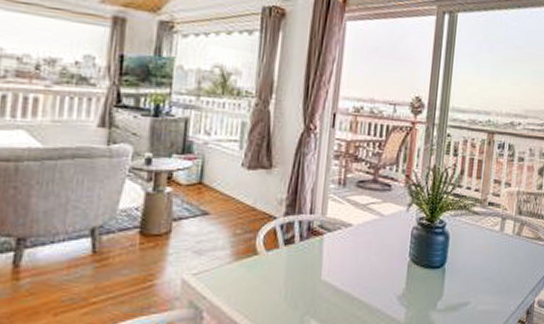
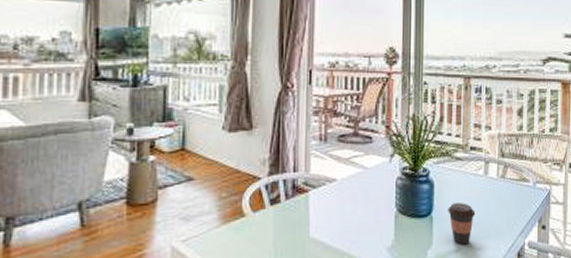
coffee cup: none [461,257,489,299] -> present [448,202,476,245]

